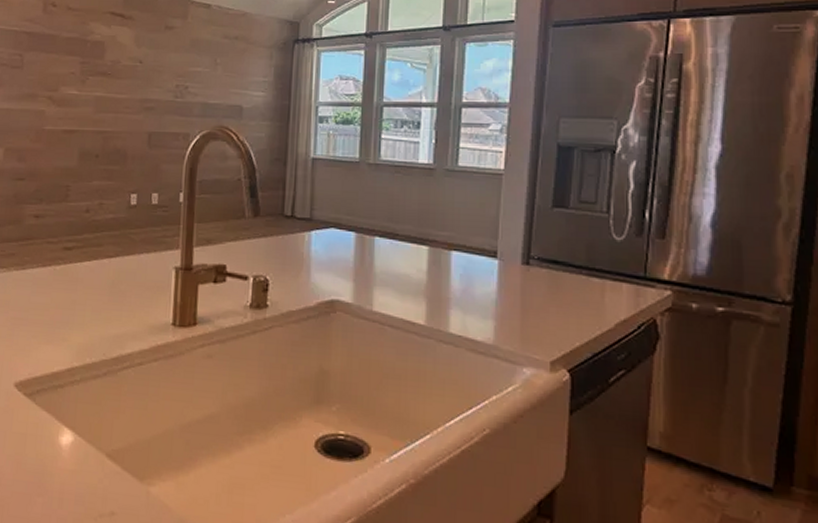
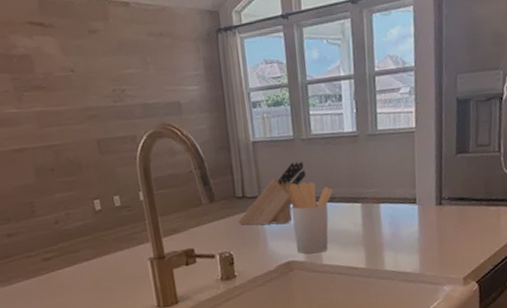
knife block: none [281,187,367,256] -> present [238,161,306,226]
utensil holder: none [342,211,396,297] -> present [285,182,333,254]

